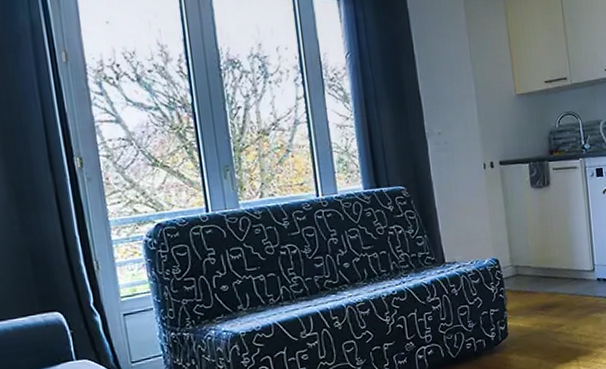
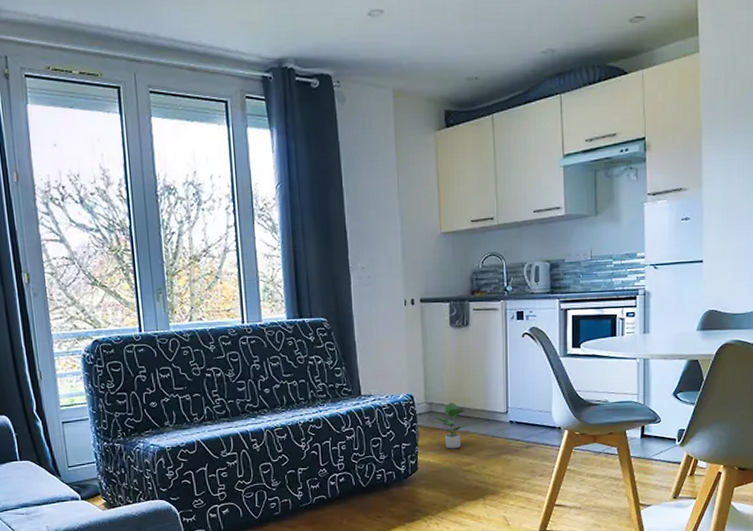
potted plant: none [521,263,555,312] -> present [434,402,467,449]

